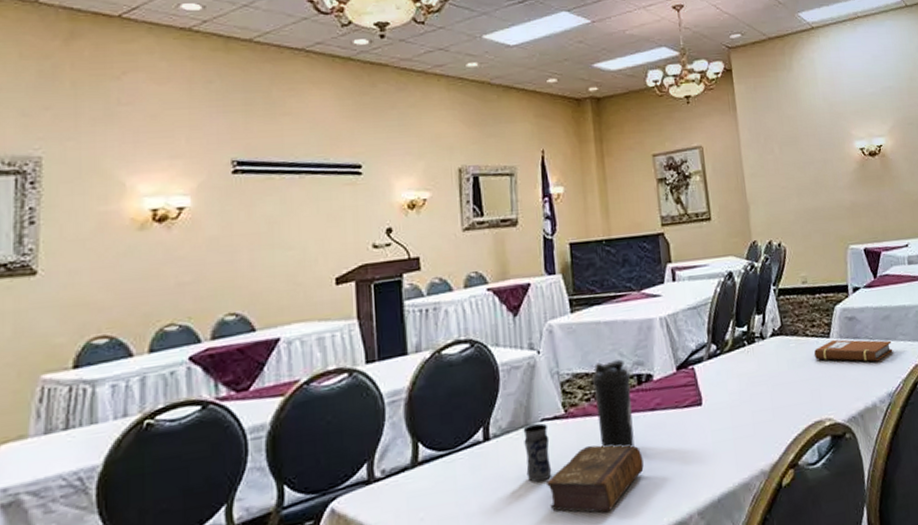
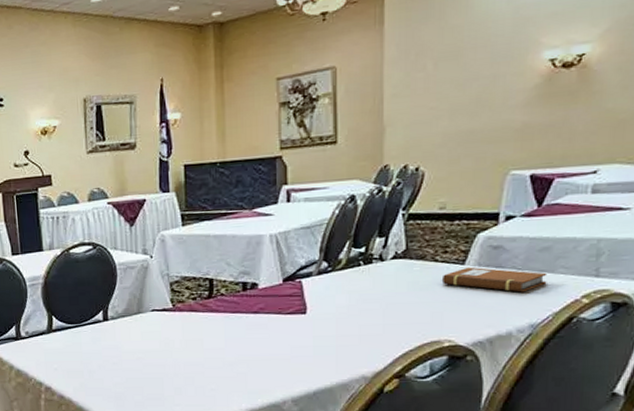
jar: present [523,423,552,482] -> none [136,312,159,357]
book: present [547,445,644,514] -> none [155,334,243,387]
water bottle: present [591,359,635,448] -> none [198,268,237,342]

